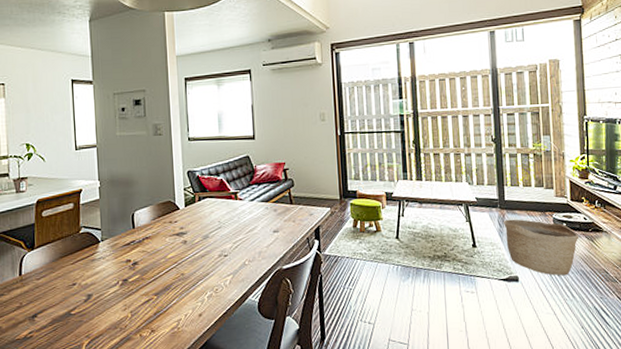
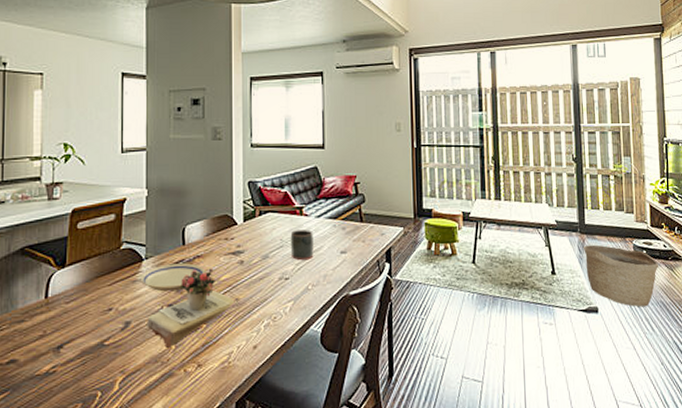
plate: none [97,244,154,269] -> present [140,263,205,292]
flower arrangement: none [106,247,181,317] -> present [147,268,235,349]
mug: none [227,212,249,239] -> present [290,230,314,260]

